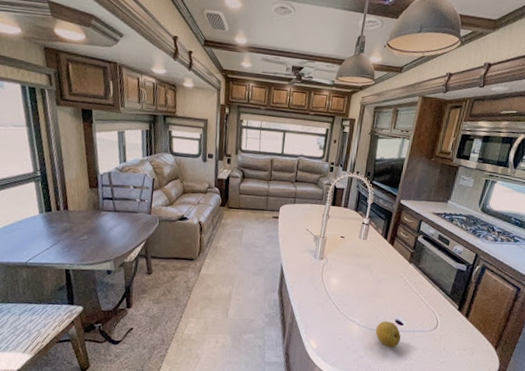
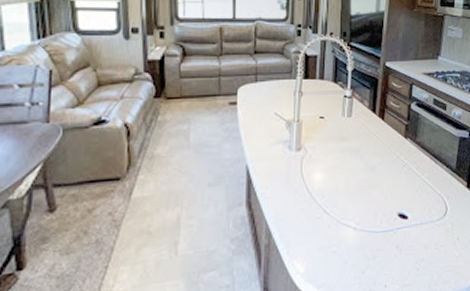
fruit: present [375,321,401,348] -> none [376,217,408,252]

